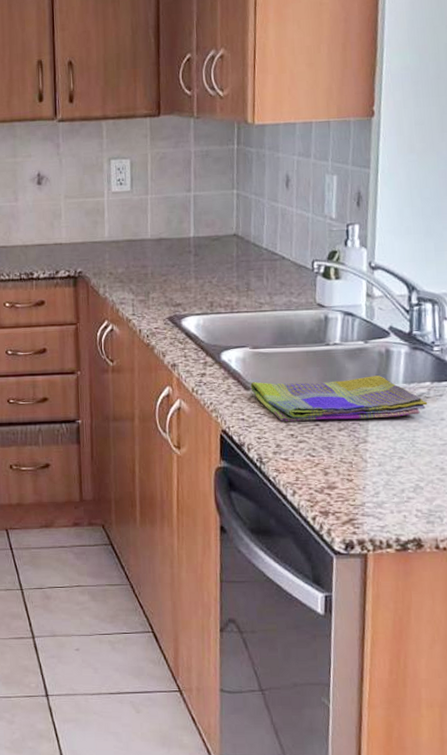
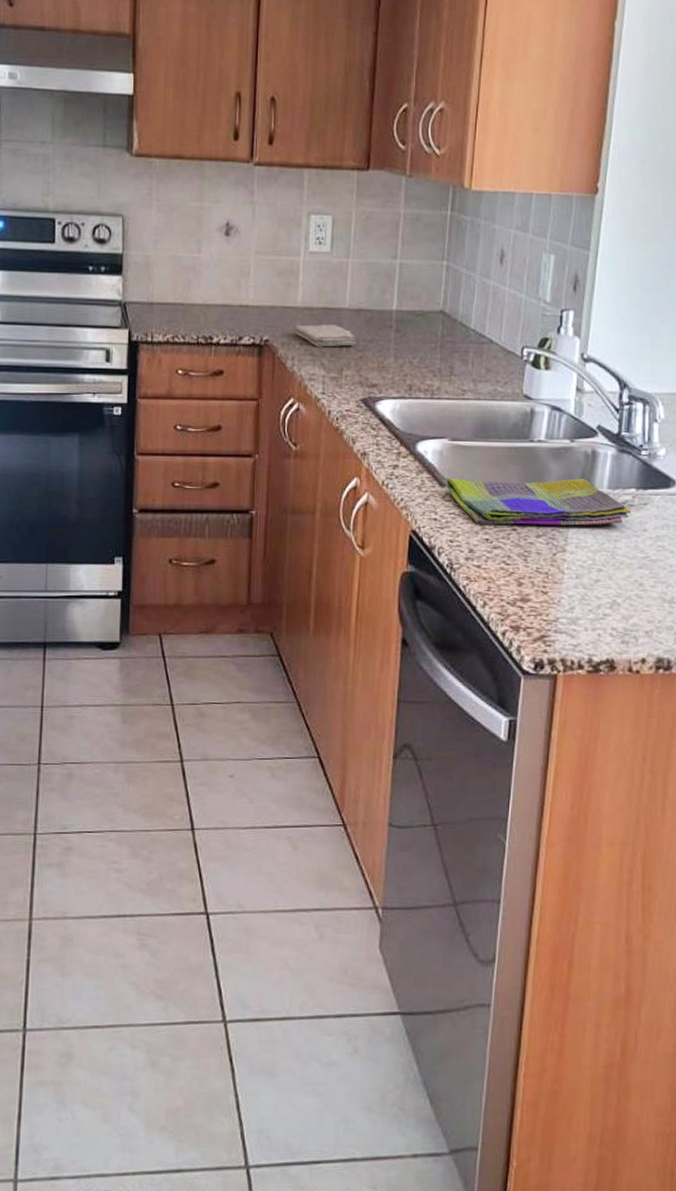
washcloth: none [103,253,160,275] -> present [294,324,357,347]

